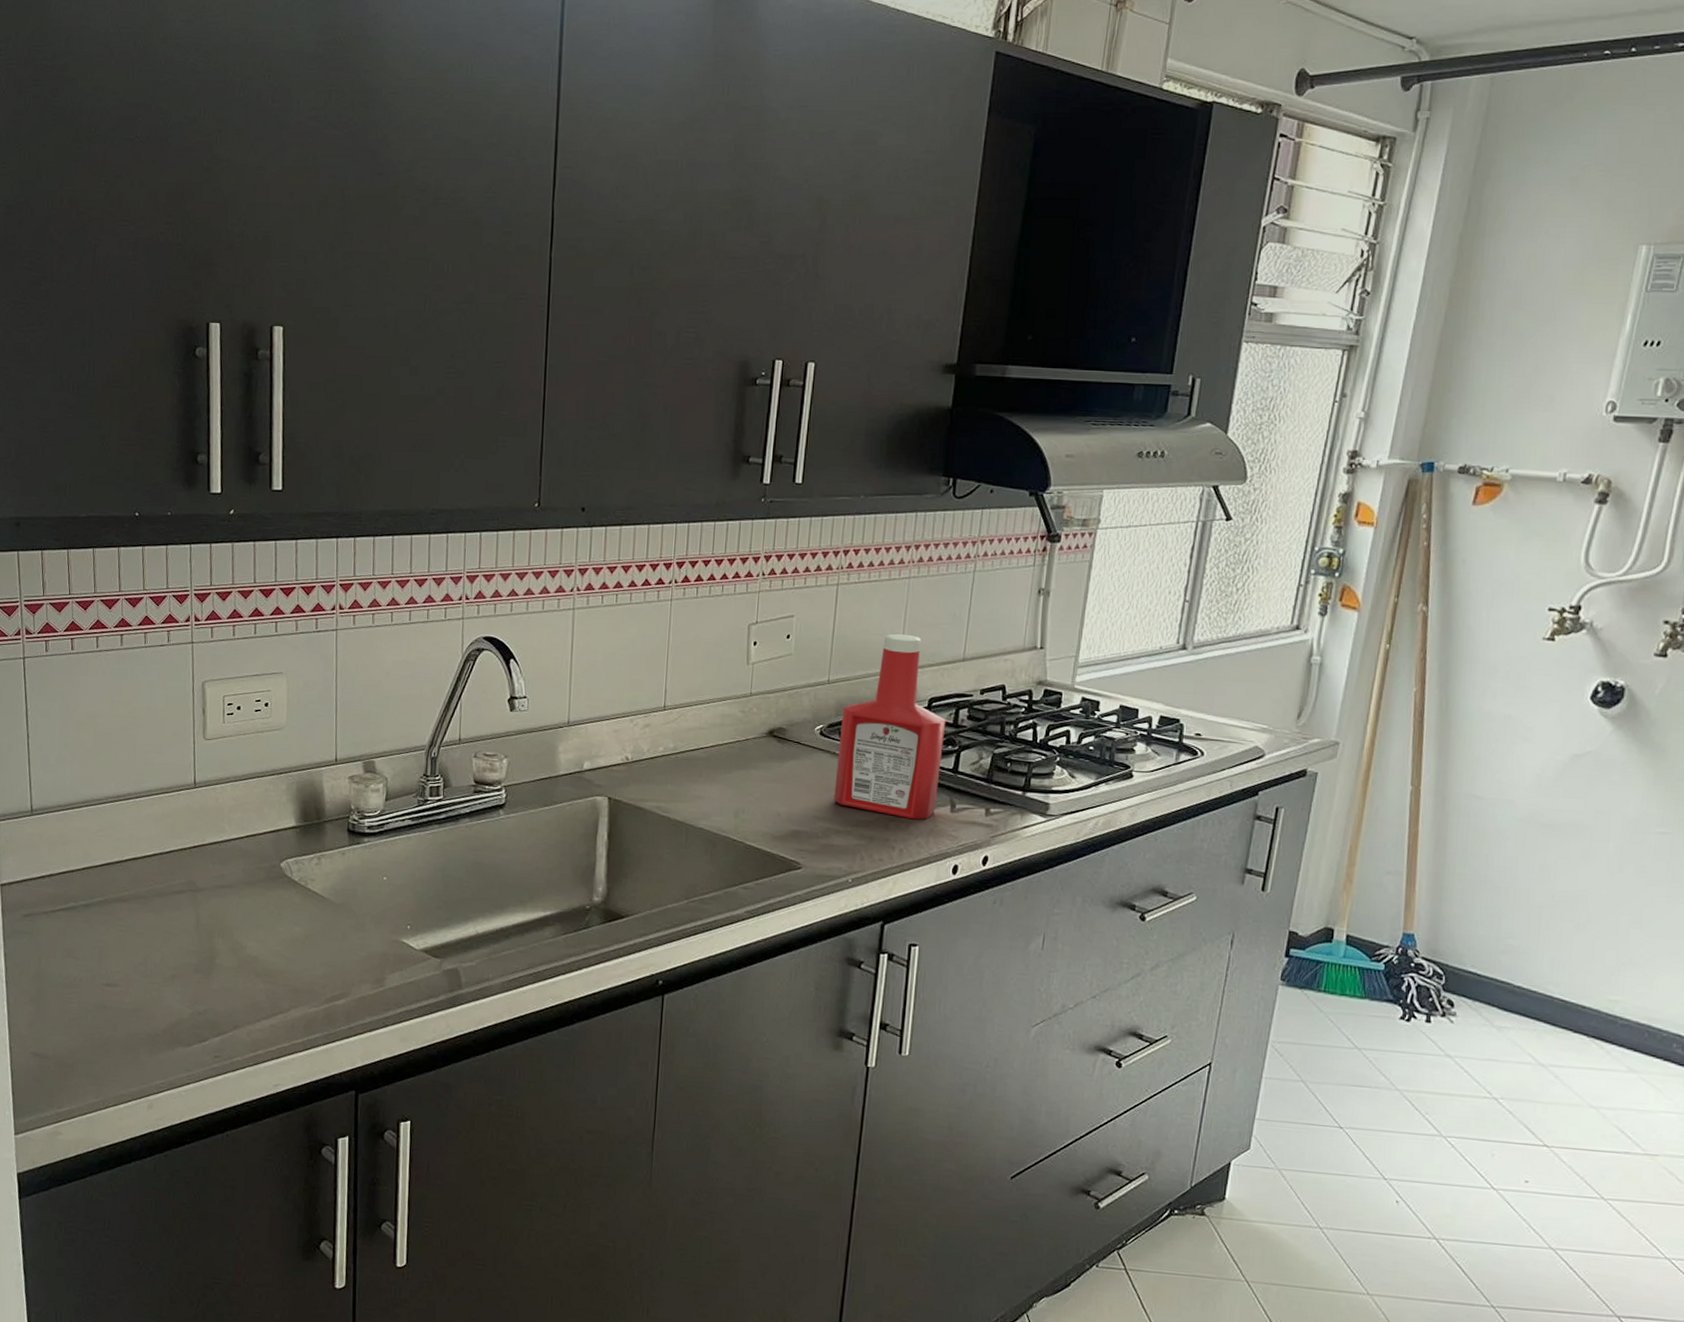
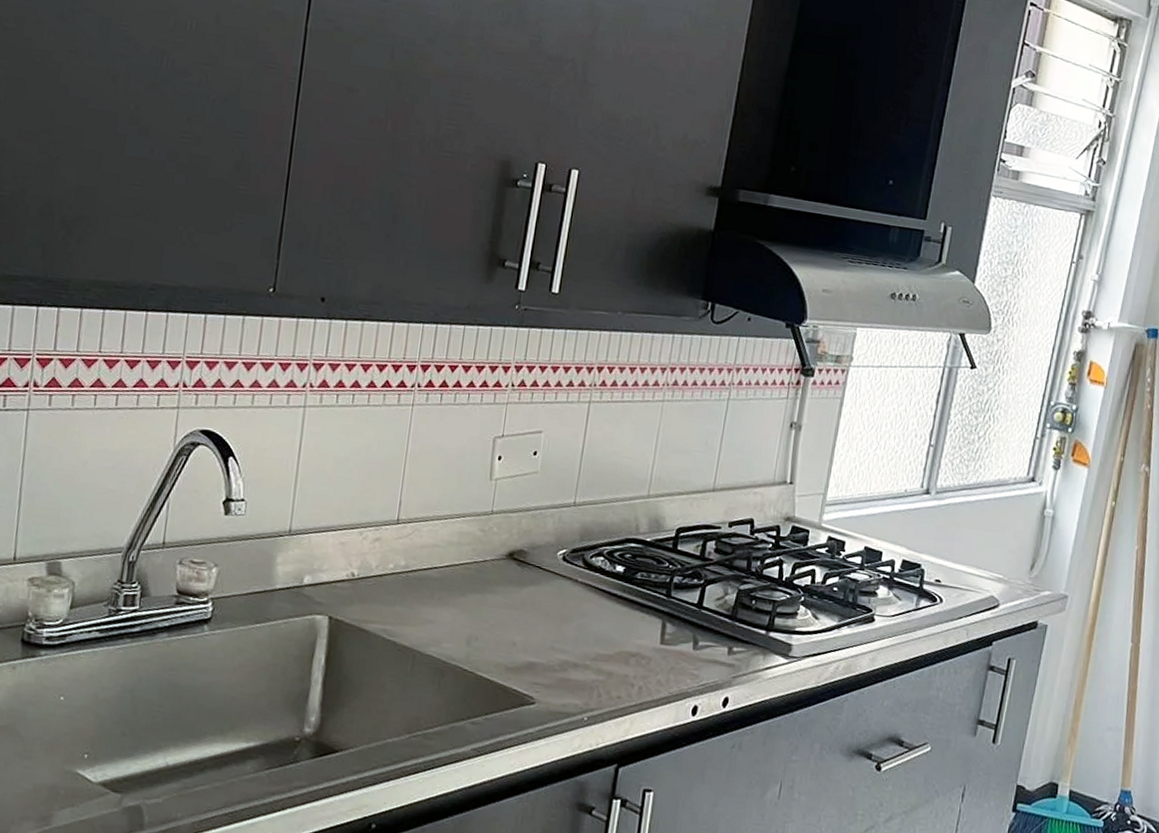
ketchup bottle: present [834,633,946,820] -> none [573,457,693,656]

